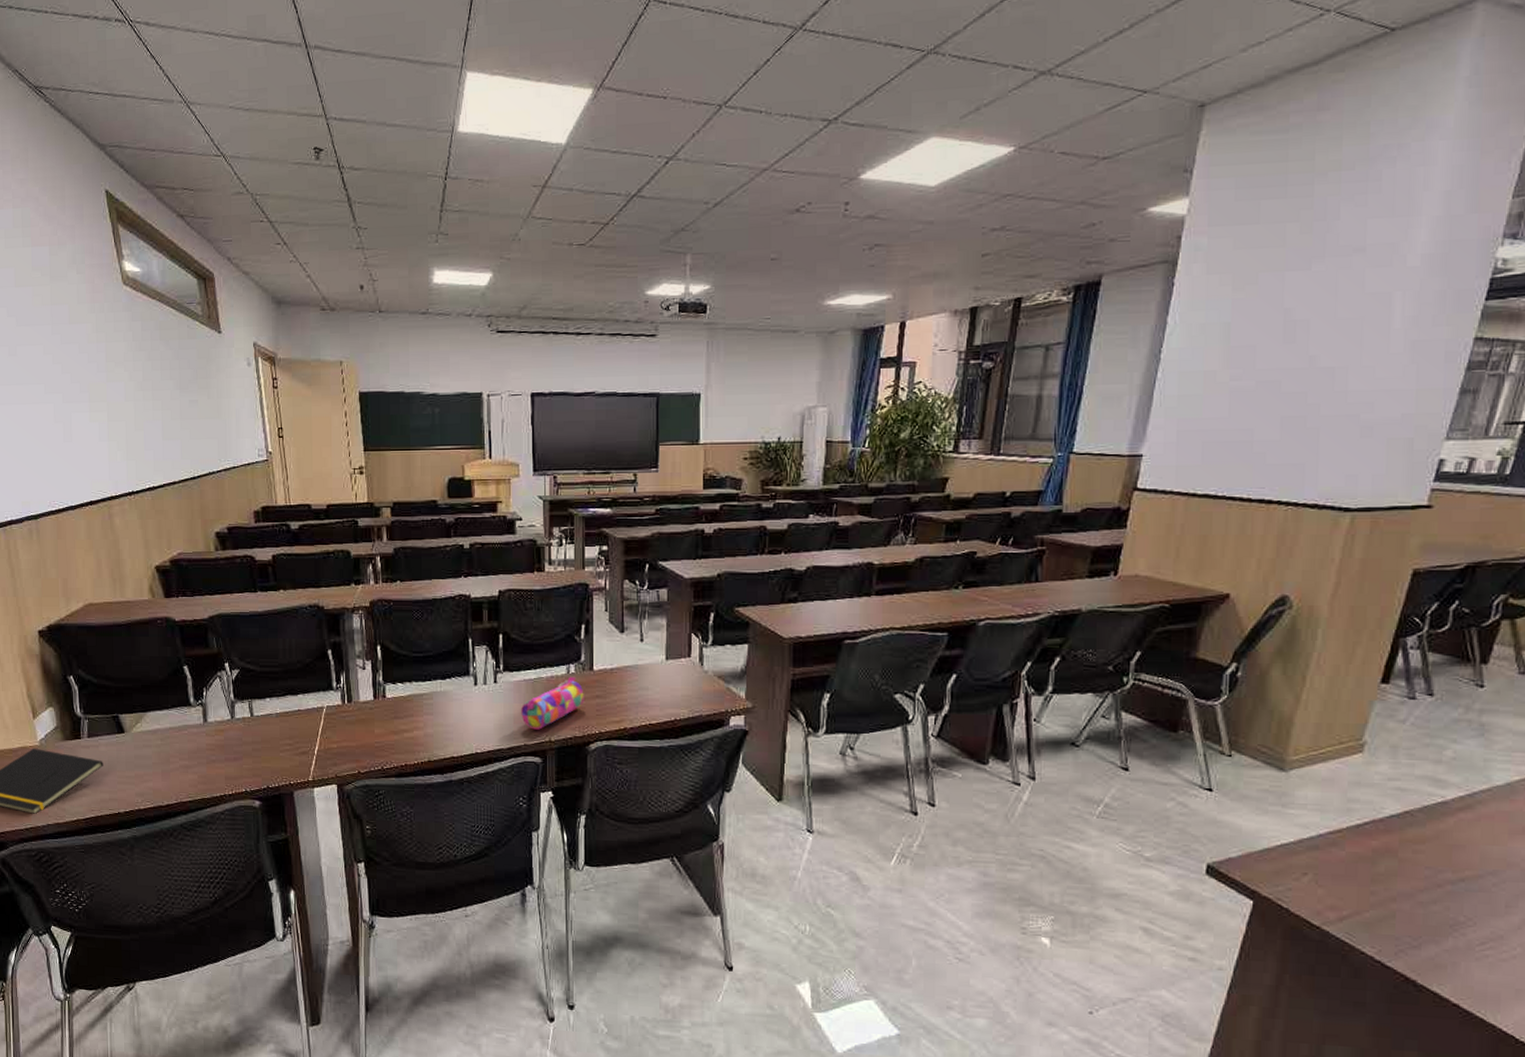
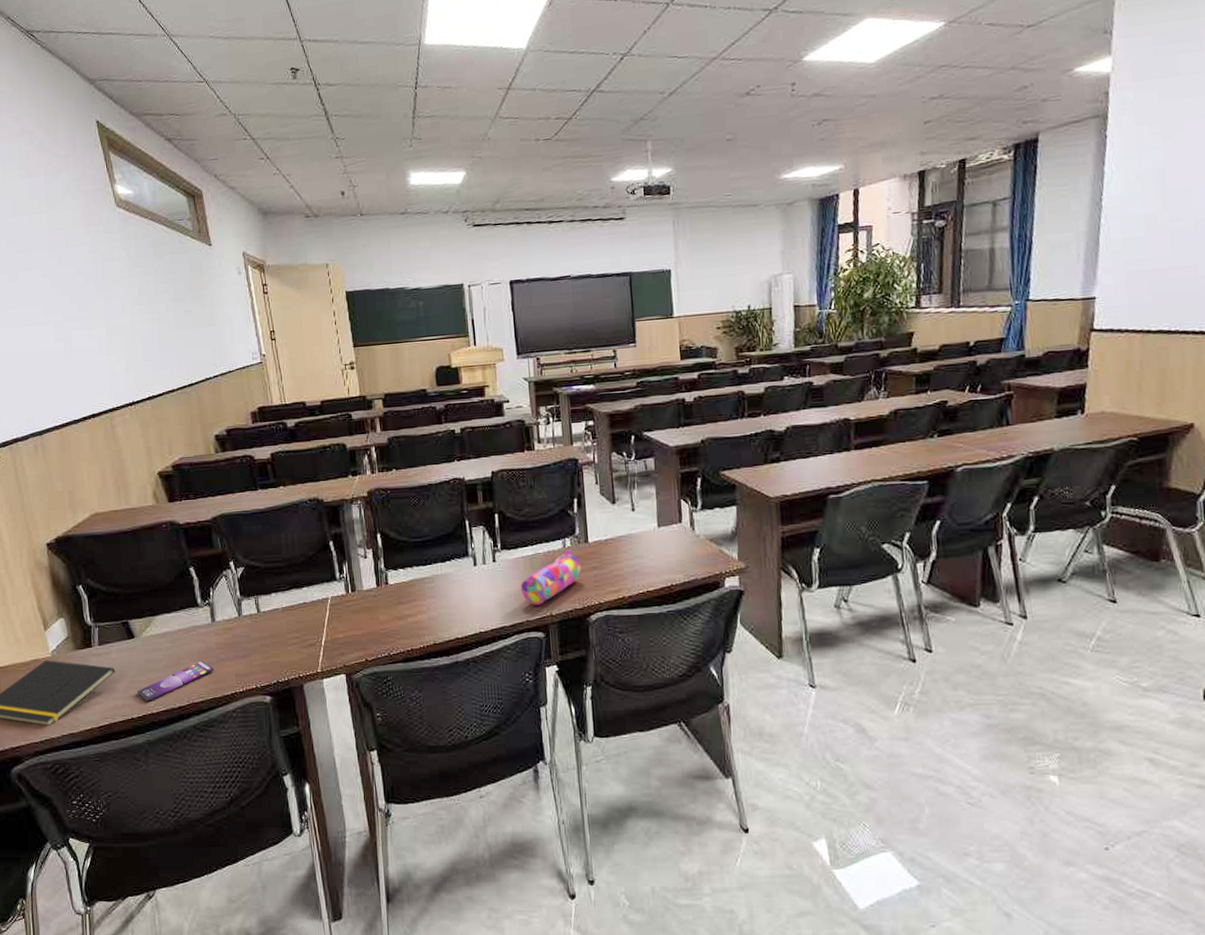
smartphone: none [125,760,204,797] -> present [137,660,214,702]

